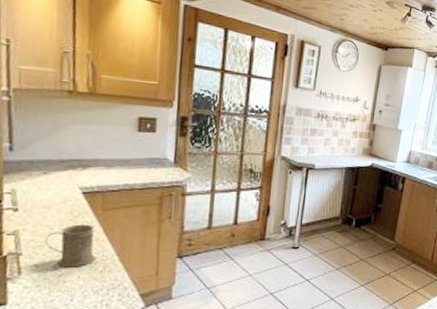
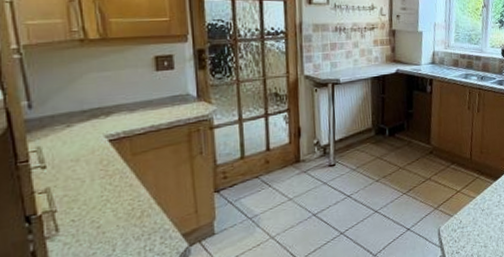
mug: present [45,224,96,268] -> none [79,171,132,219]

